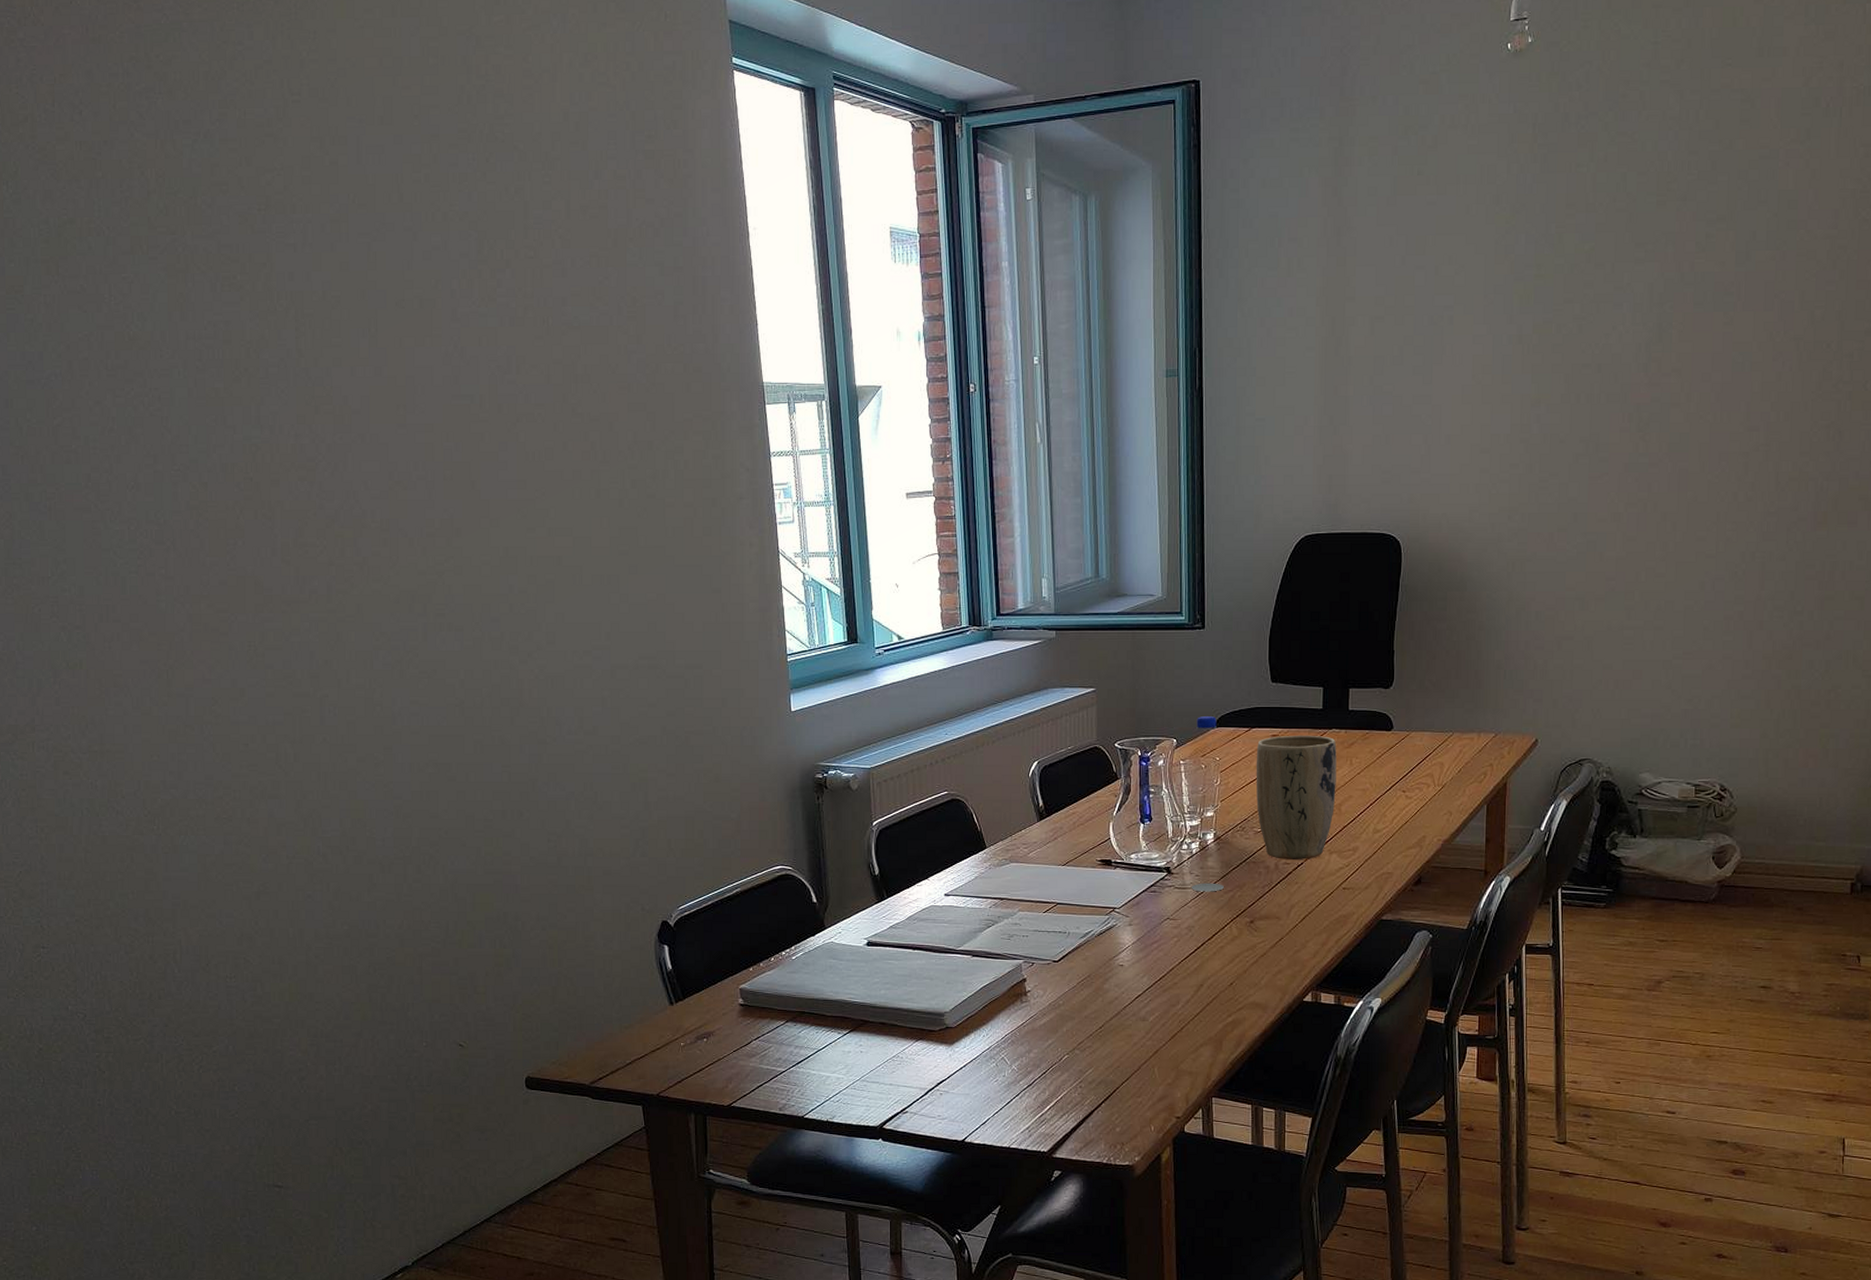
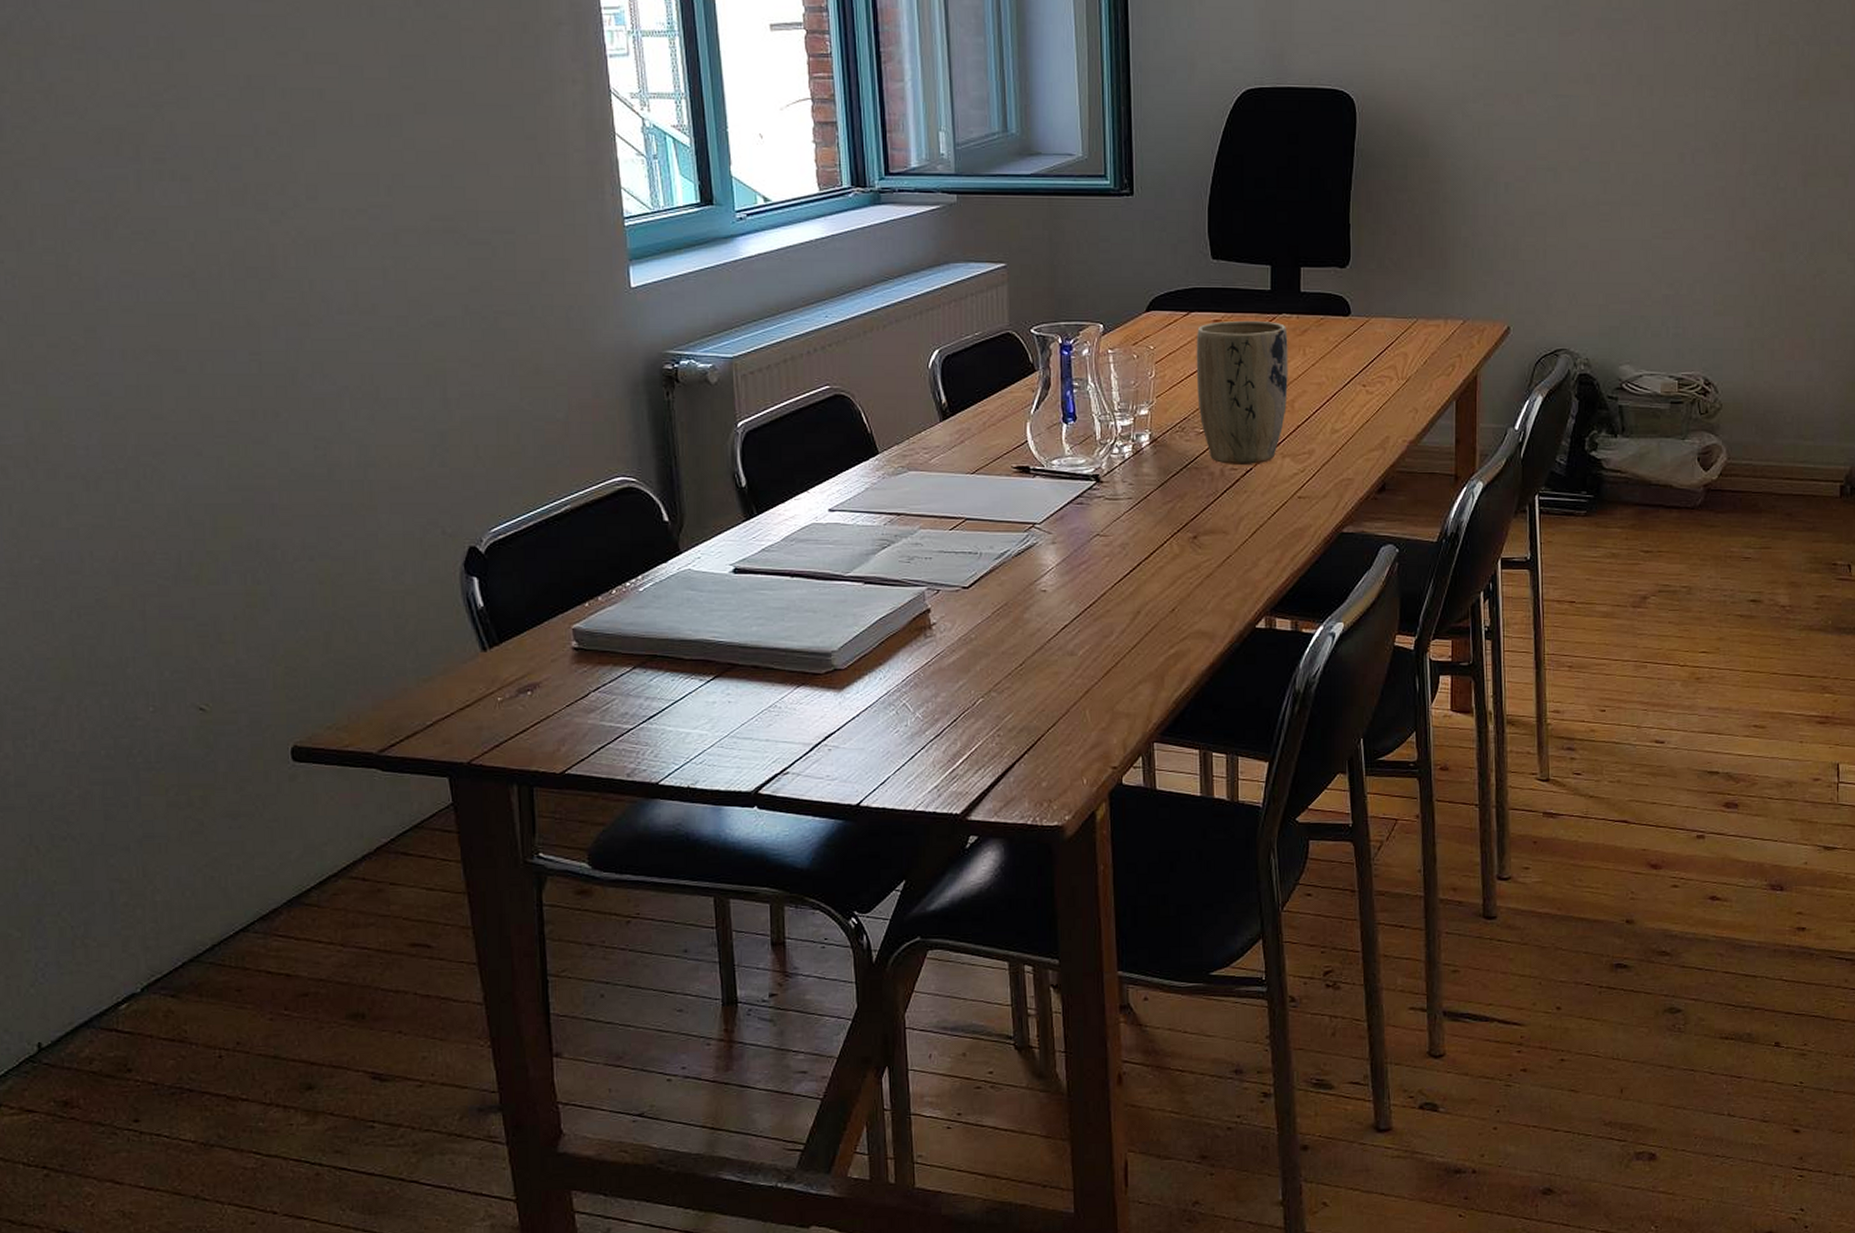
water bottle: present [1192,716,1224,892] -> none [1125,298,1162,503]

